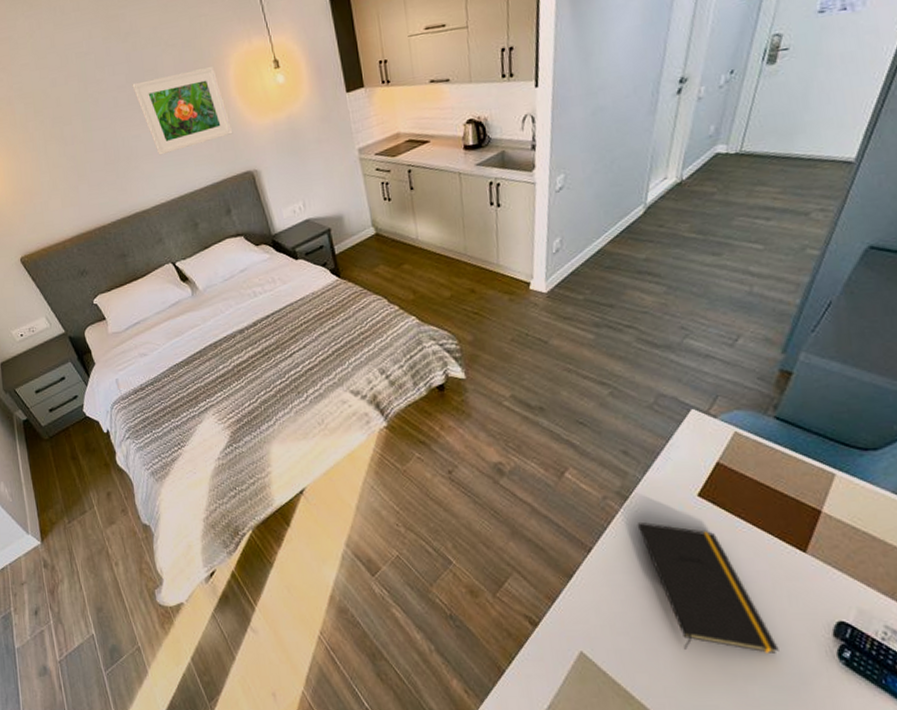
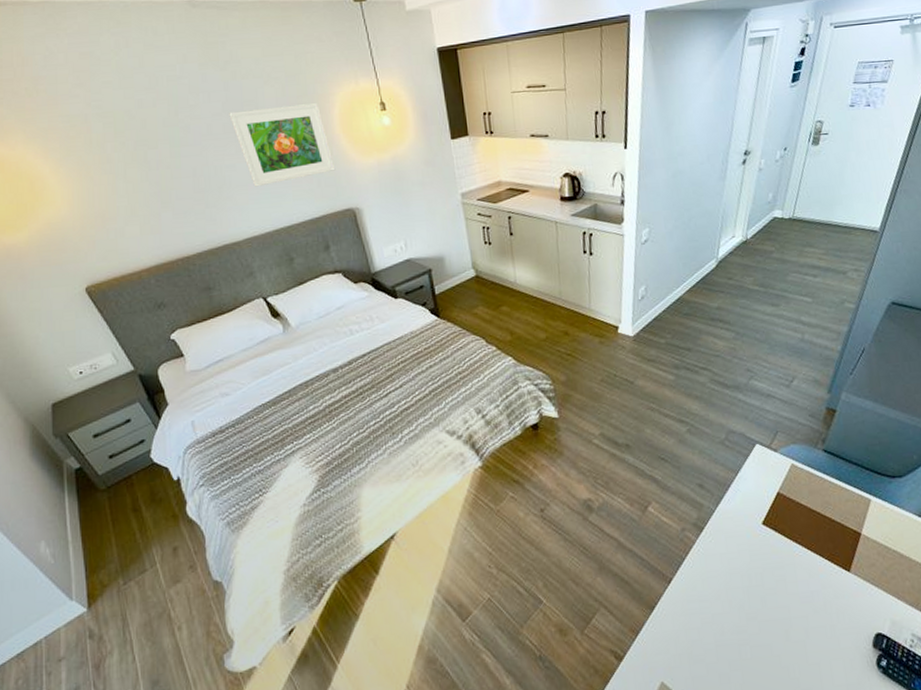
notepad: present [637,521,779,655] -> none [711,550,830,671]

